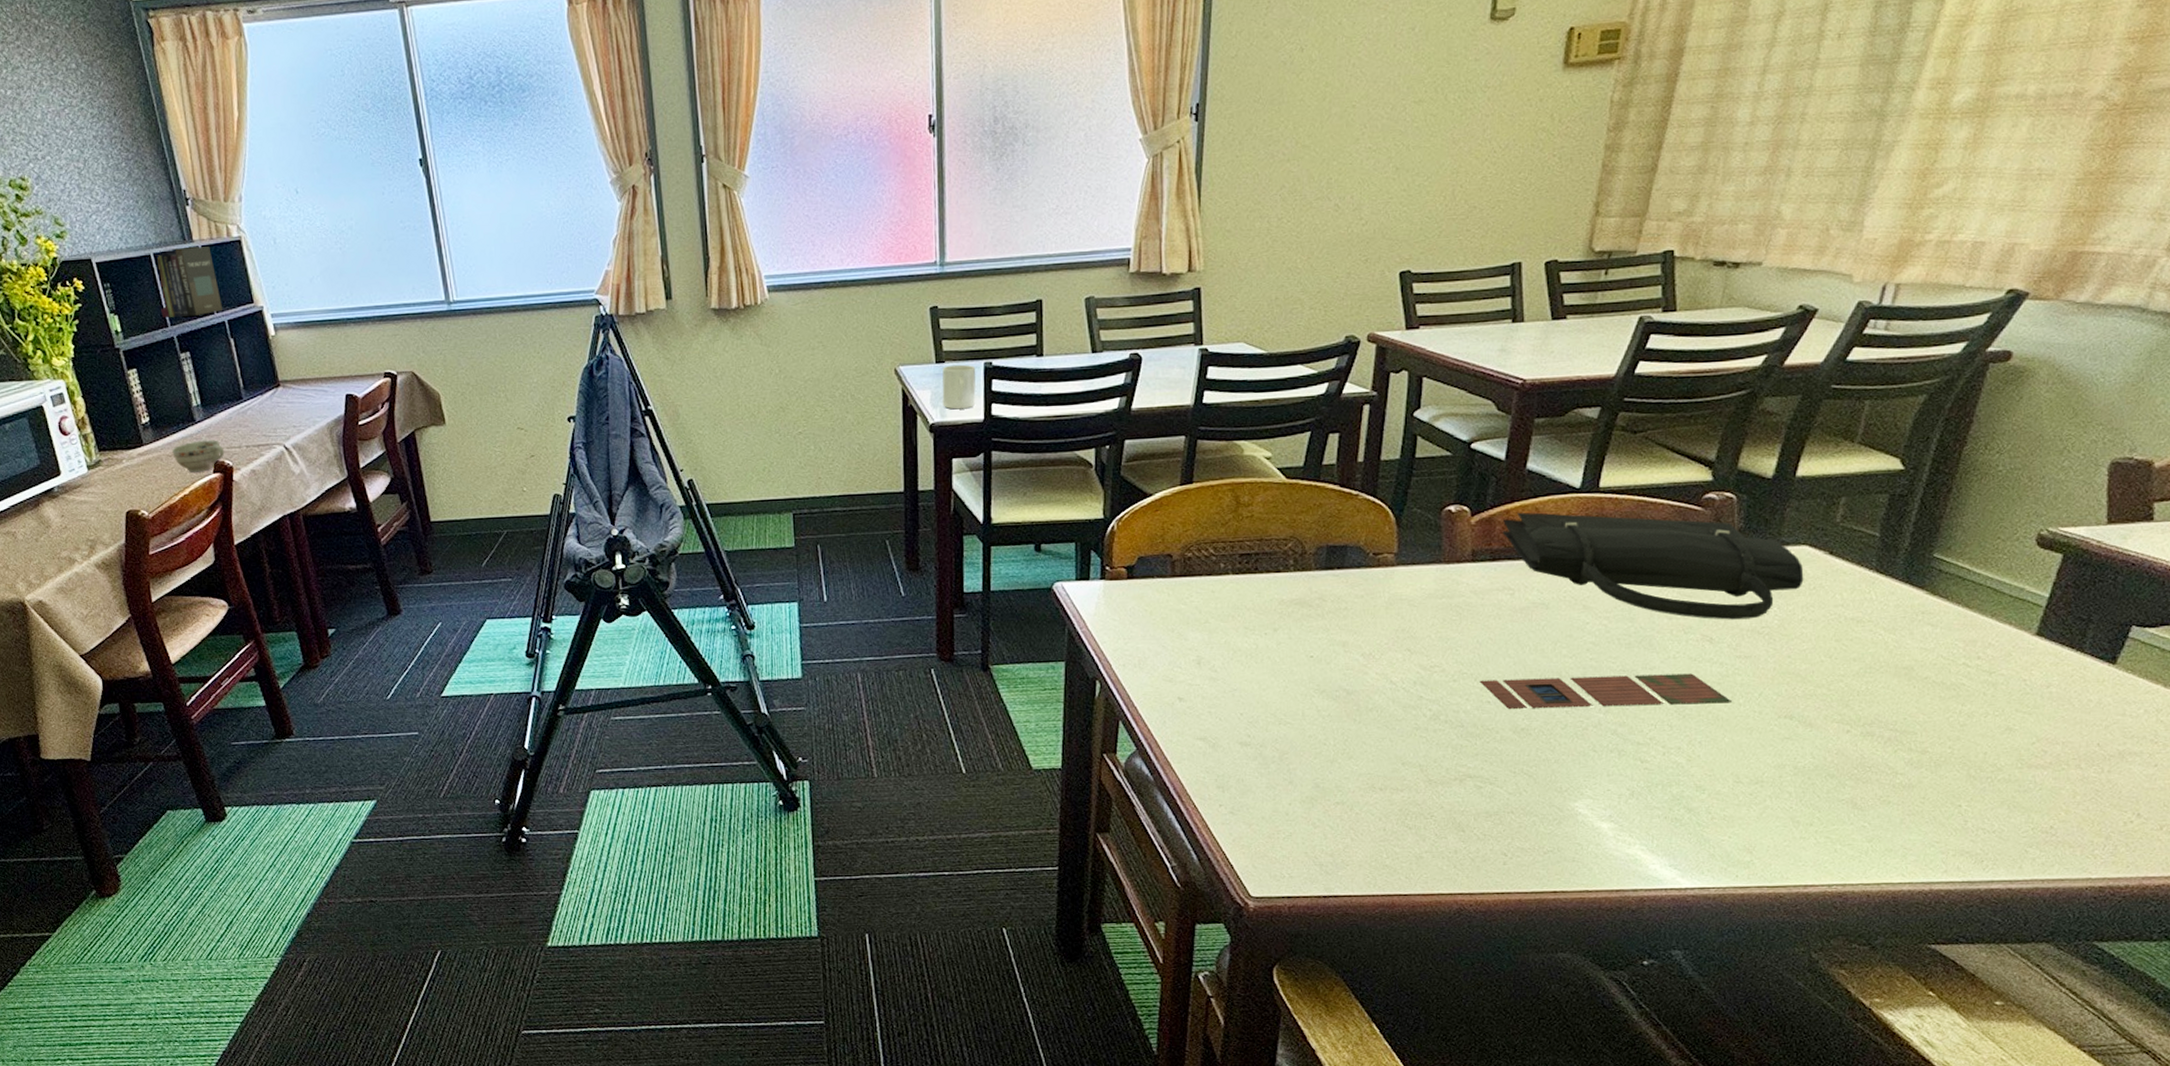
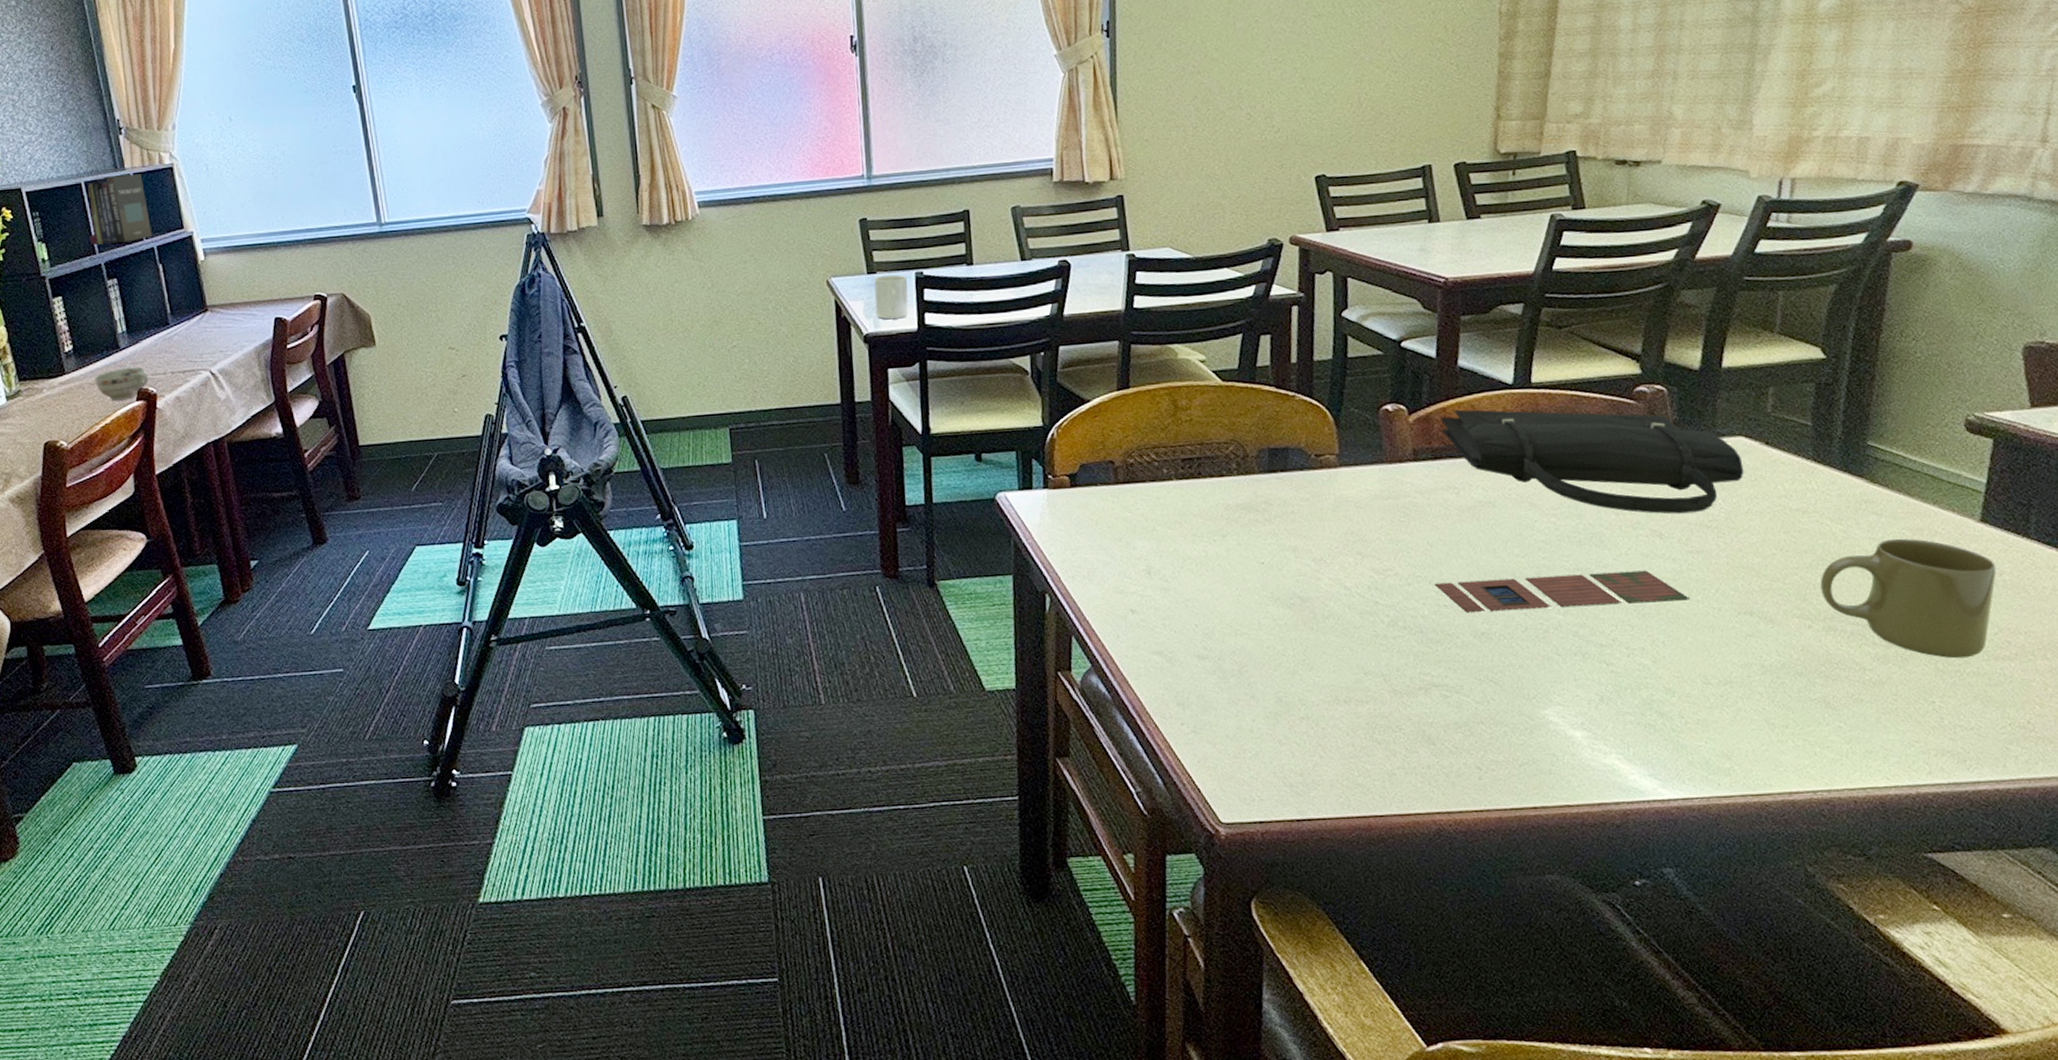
cup: none [1864,649,2045,766] -> present [1820,538,1997,659]

